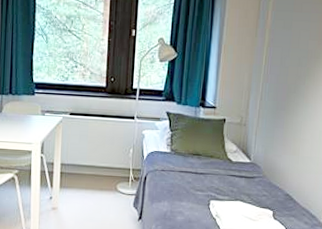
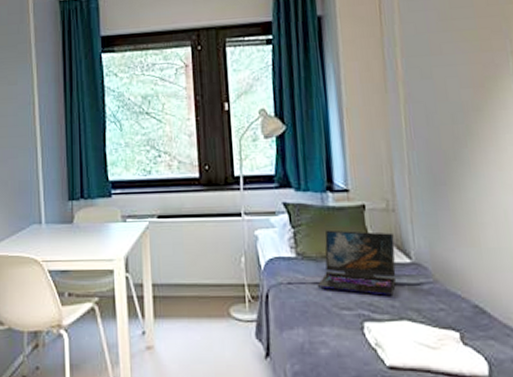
laptop: none [182,134,242,184] -> present [317,230,397,296]

